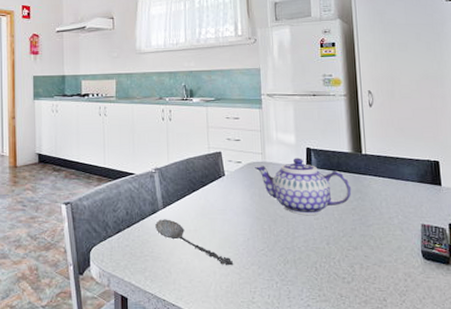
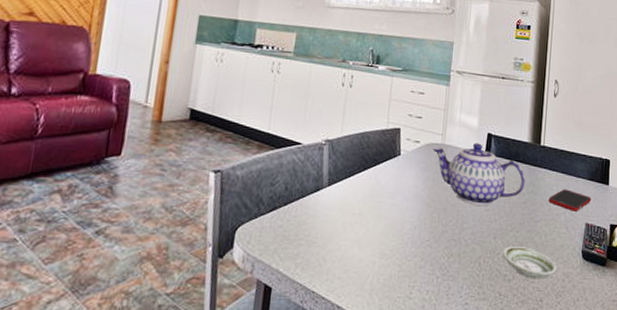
spoon: present [155,219,234,266] -> none [316,198,396,256]
saucer: none [338,250,397,280] -> present [502,245,557,279]
cell phone: none [378,193,425,214] -> present [548,189,592,212]

